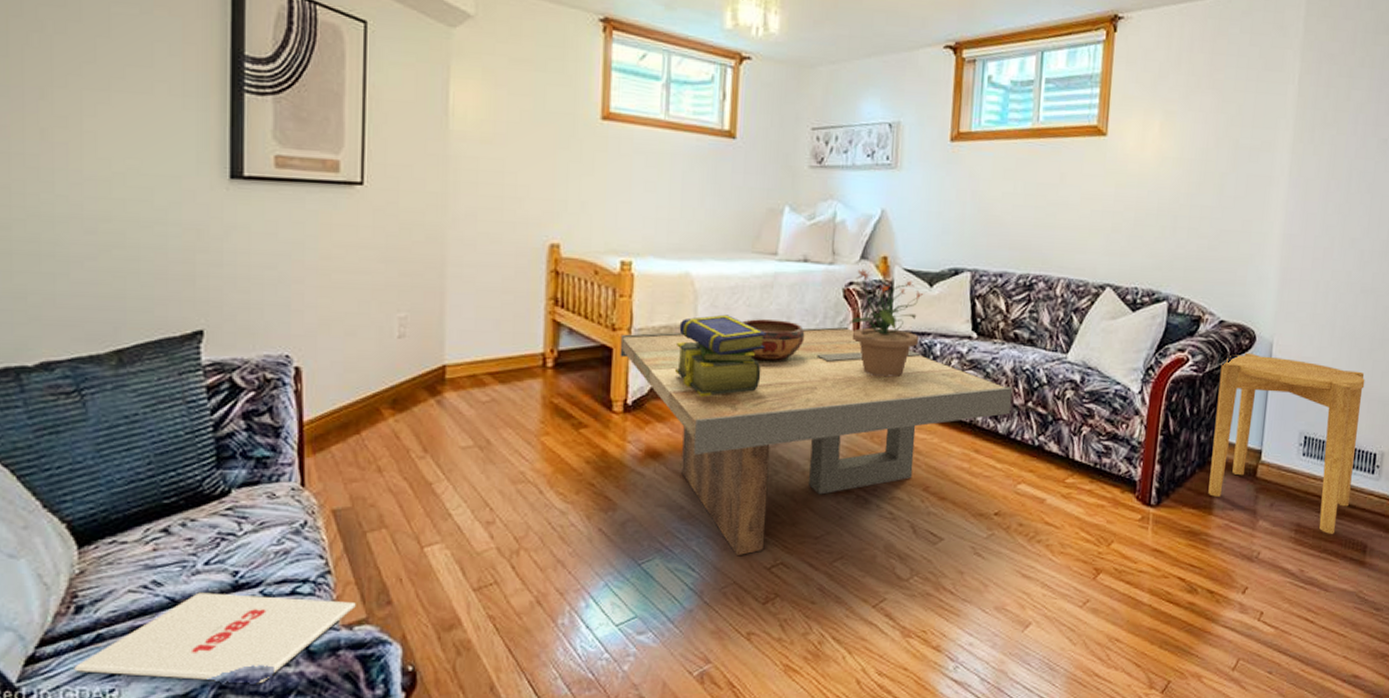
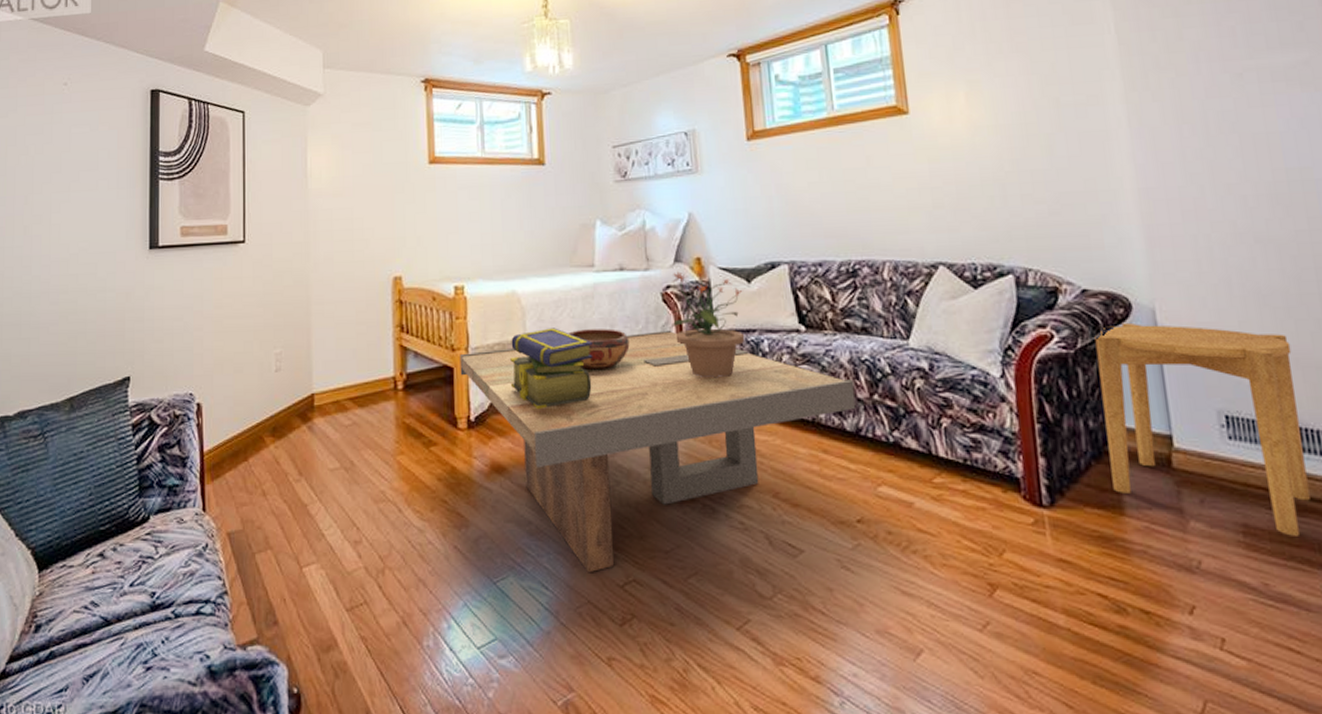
magazine: present [74,592,356,683] -> none [33,612,248,702]

